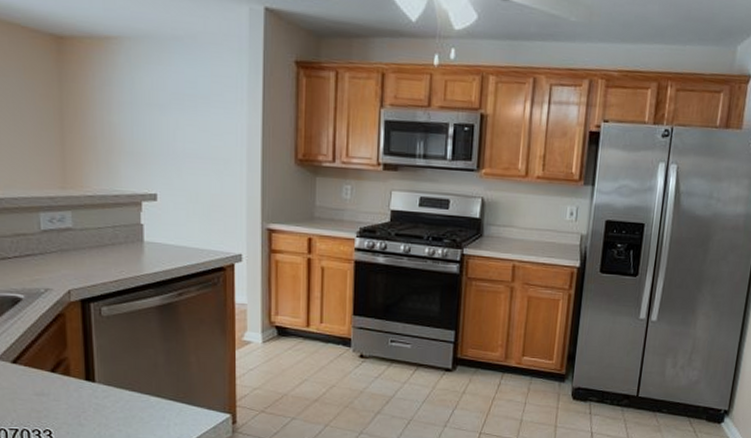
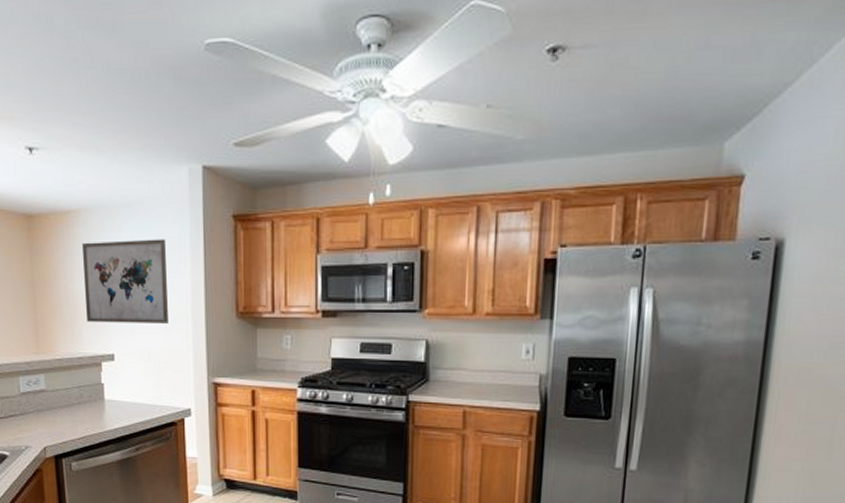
wall art: none [124,73,220,166] -> present [82,239,168,323]

